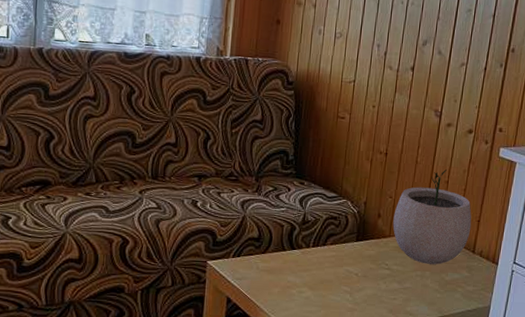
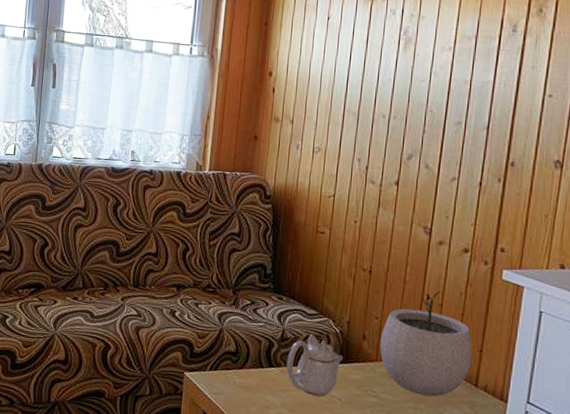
teapot: none [307,215,360,273] -> present [286,333,344,396]

